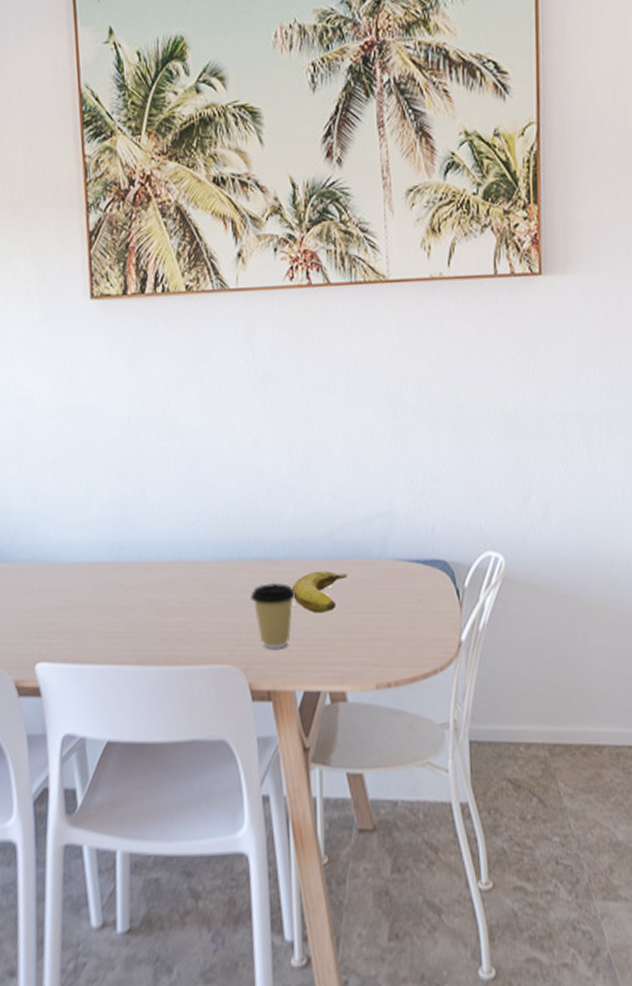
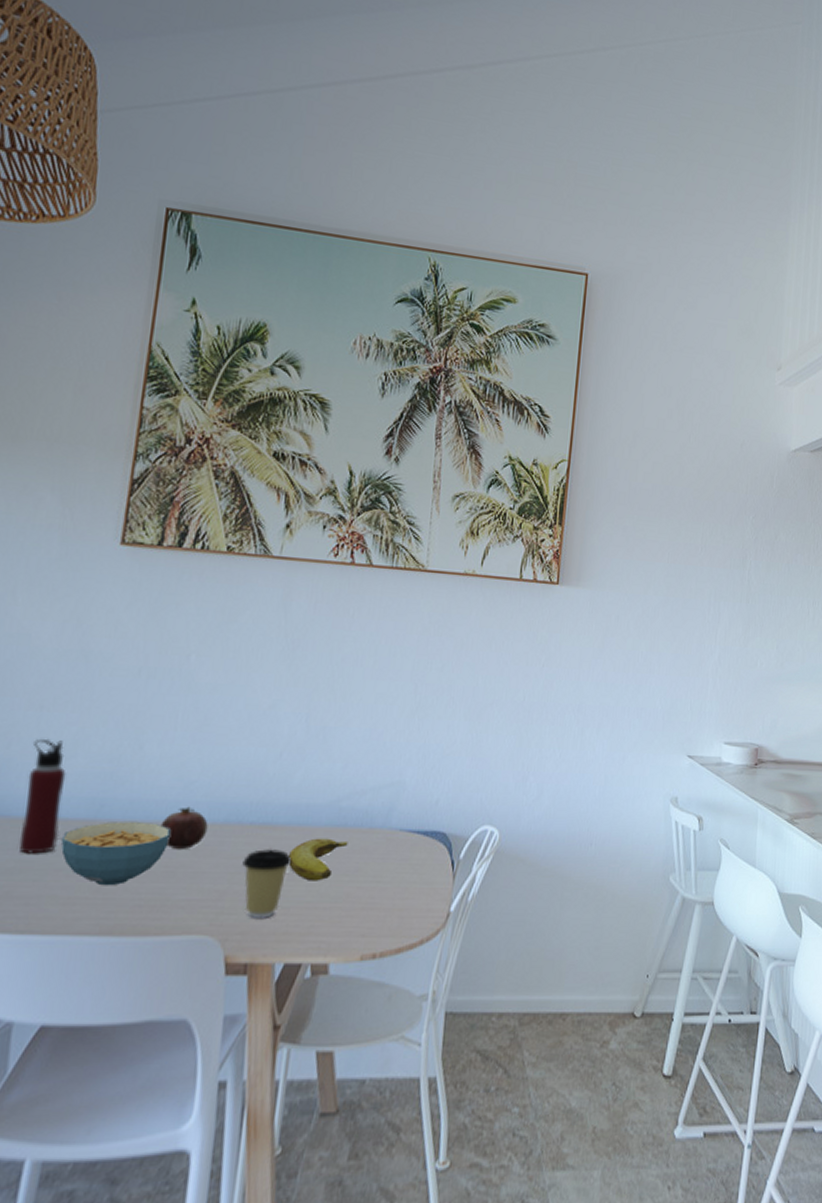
water bottle: none [55,490,91,594] -> present [18,738,66,854]
cereal bowl: none [93,562,182,621] -> present [61,821,170,886]
fruit: none [172,546,214,586] -> present [160,806,208,849]

